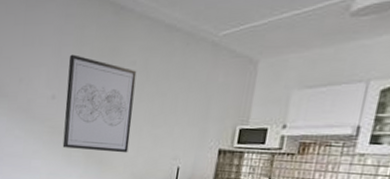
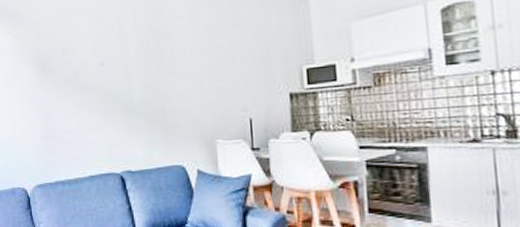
wall art: present [62,54,137,153] -> none [111,18,193,116]

